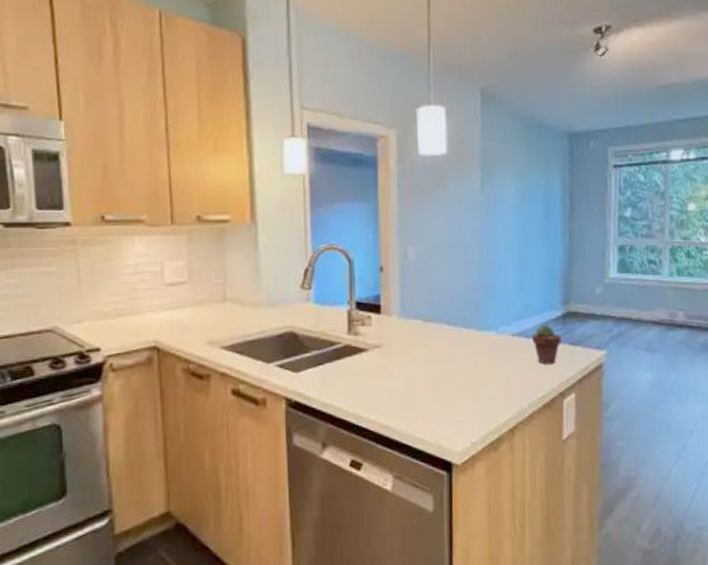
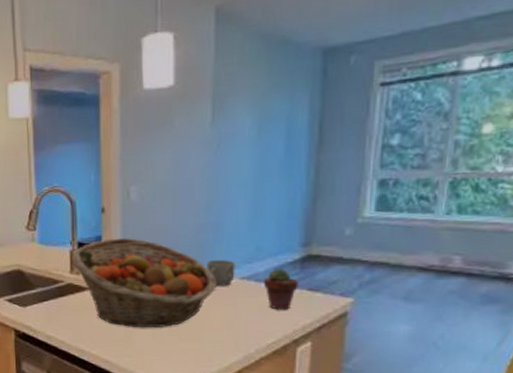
fruit basket: none [349,297,491,389] -> present [72,238,216,328]
mug: none [481,318,507,343] -> present [207,260,235,286]

